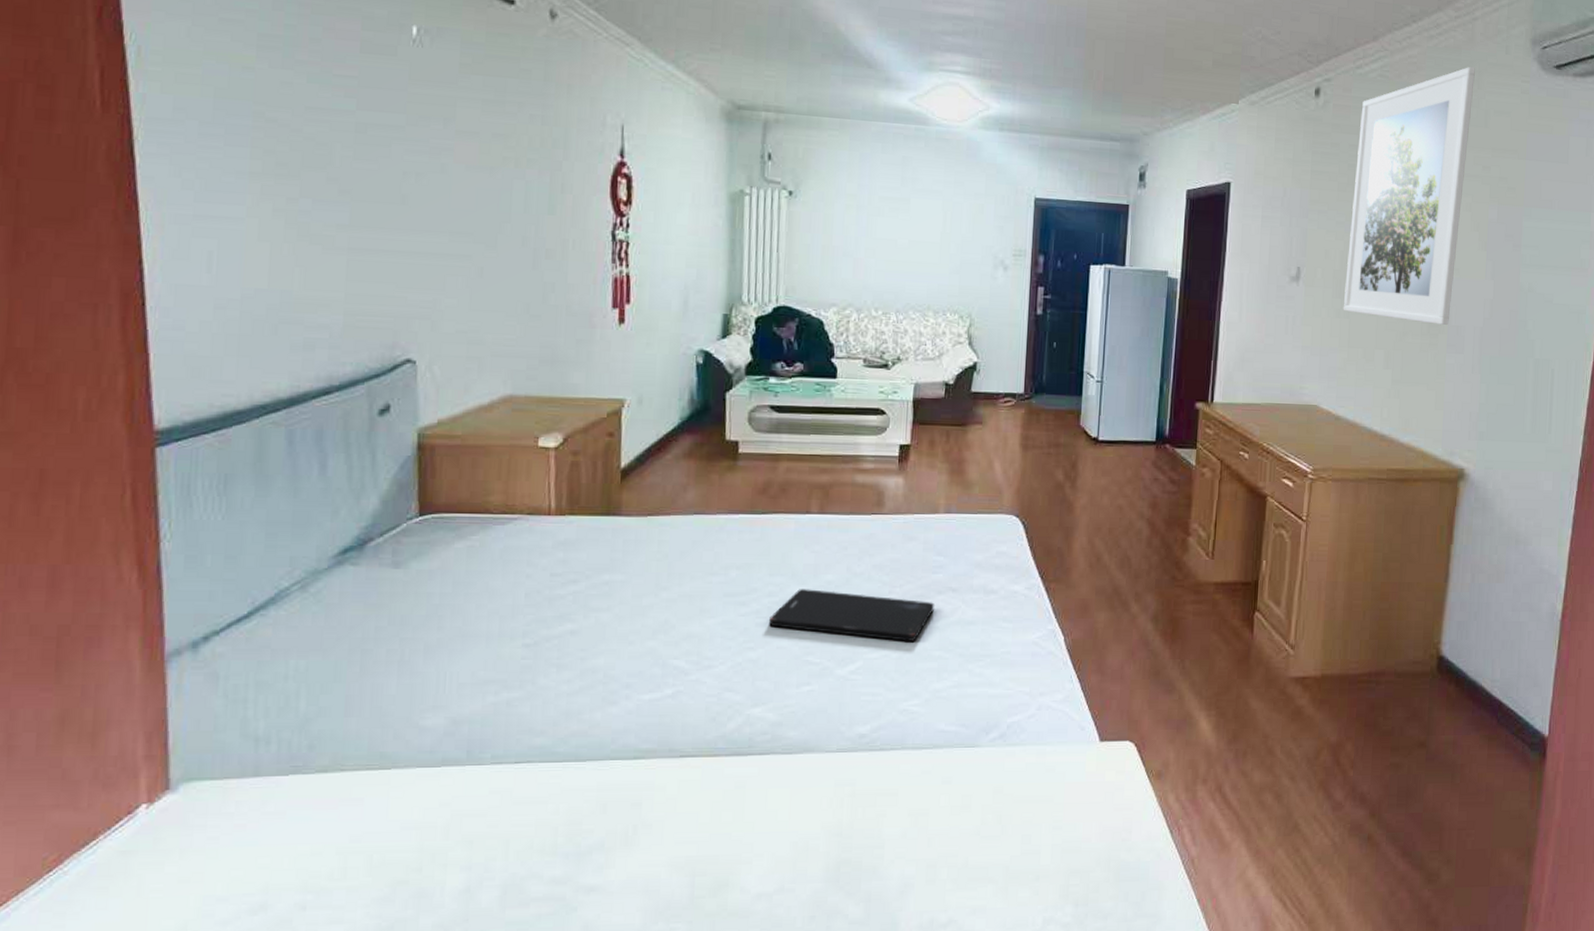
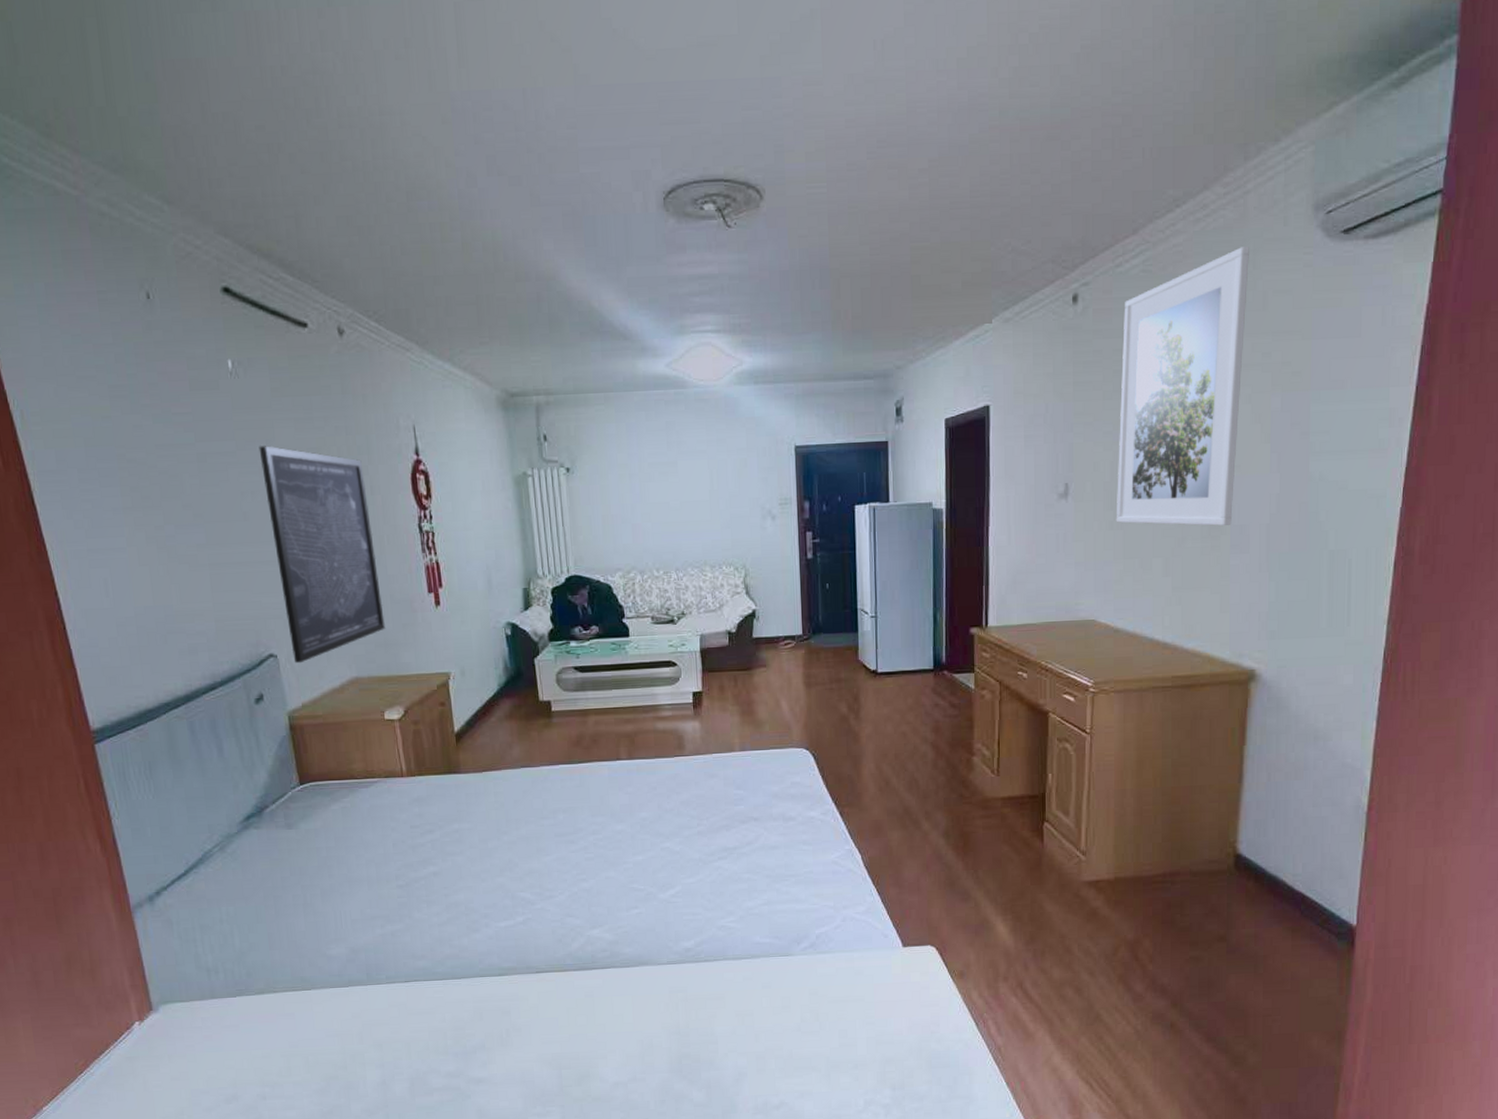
wall art: none [433,124,557,373] -> present [258,446,385,664]
smartphone: present [769,589,934,643] -> none [596,826,739,868]

